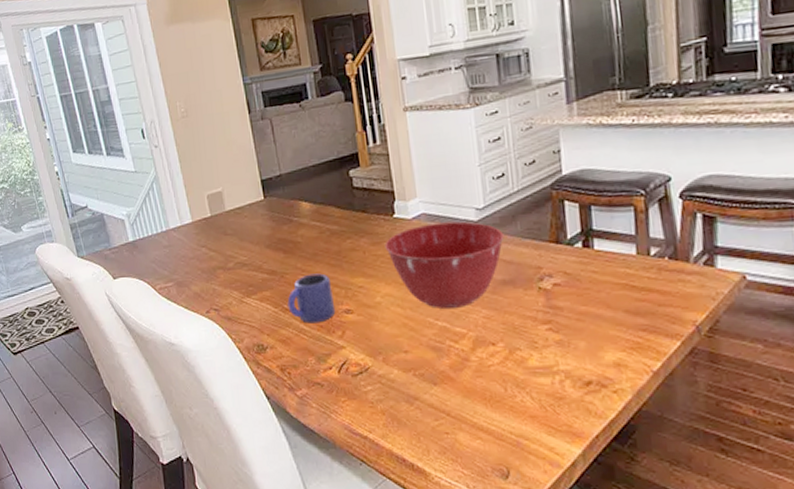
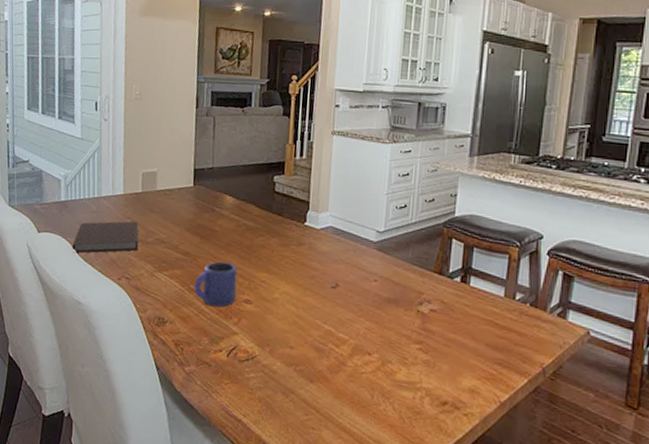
notebook: none [151,248,221,294] -> present [72,221,139,254]
mixing bowl: present [385,221,504,309] -> none [291,236,396,316]

